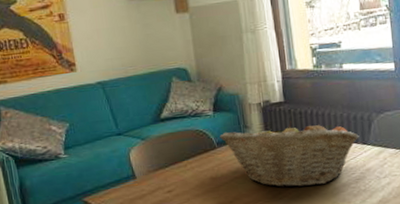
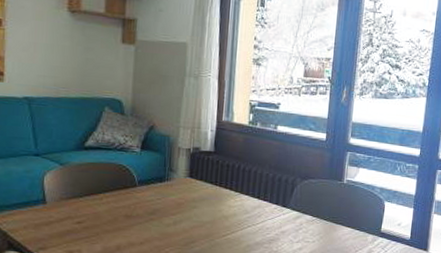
fruit basket: present [219,121,359,188] -> none [142,172,281,240]

